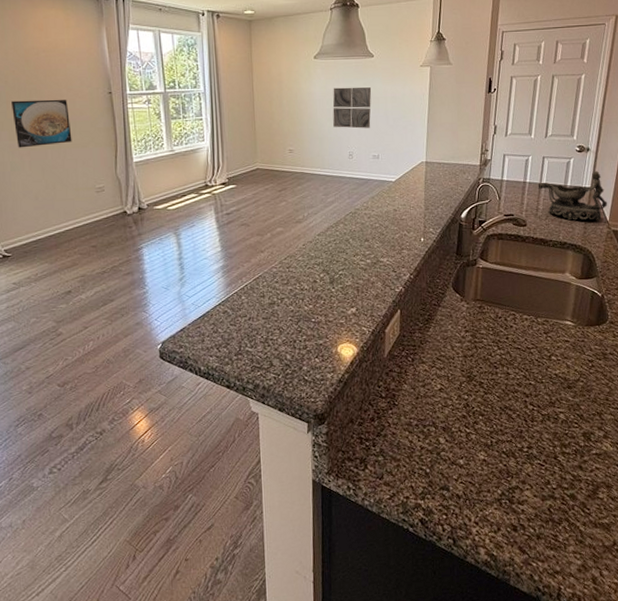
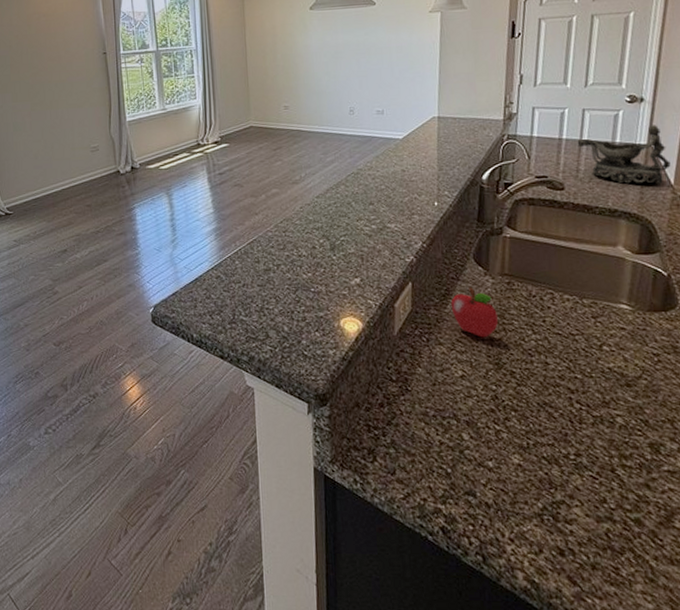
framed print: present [11,99,72,148] -> none [15,60,69,109]
wall art: present [332,87,372,129] -> none [331,37,374,82]
fruit: none [432,312,471,355] -> present [450,287,498,338]

